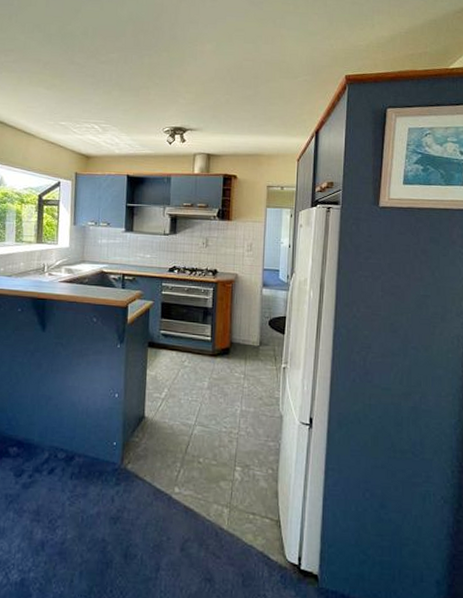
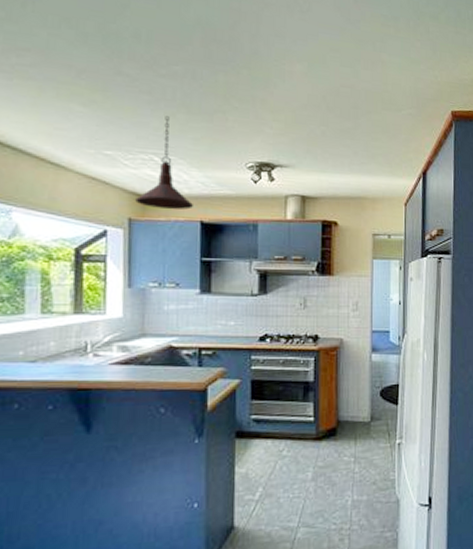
pendant light: none [81,93,122,166] -> present [135,116,193,210]

